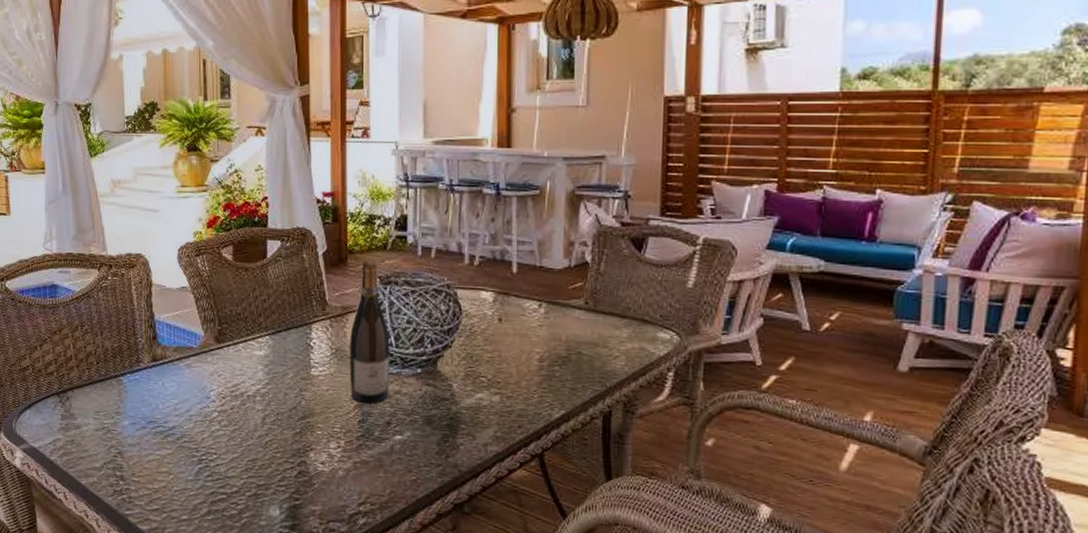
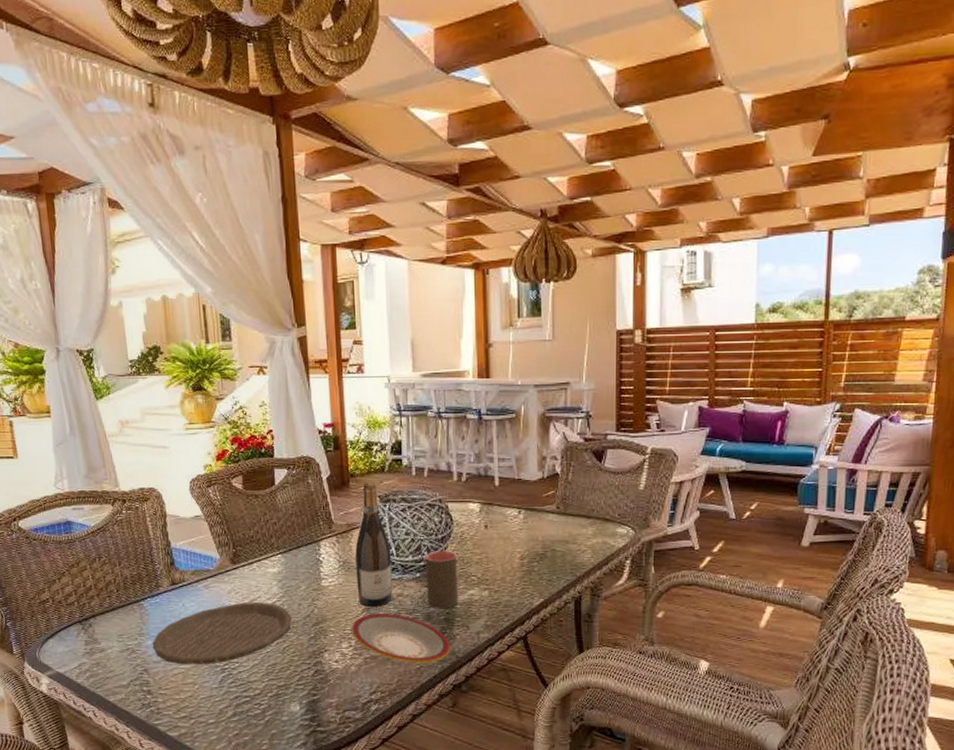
plate: none [128,386,277,454] -> present [152,602,293,665]
plate: none [342,411,452,475] -> present [352,614,450,664]
cup: none [428,344,465,413] -> present [426,551,459,609]

